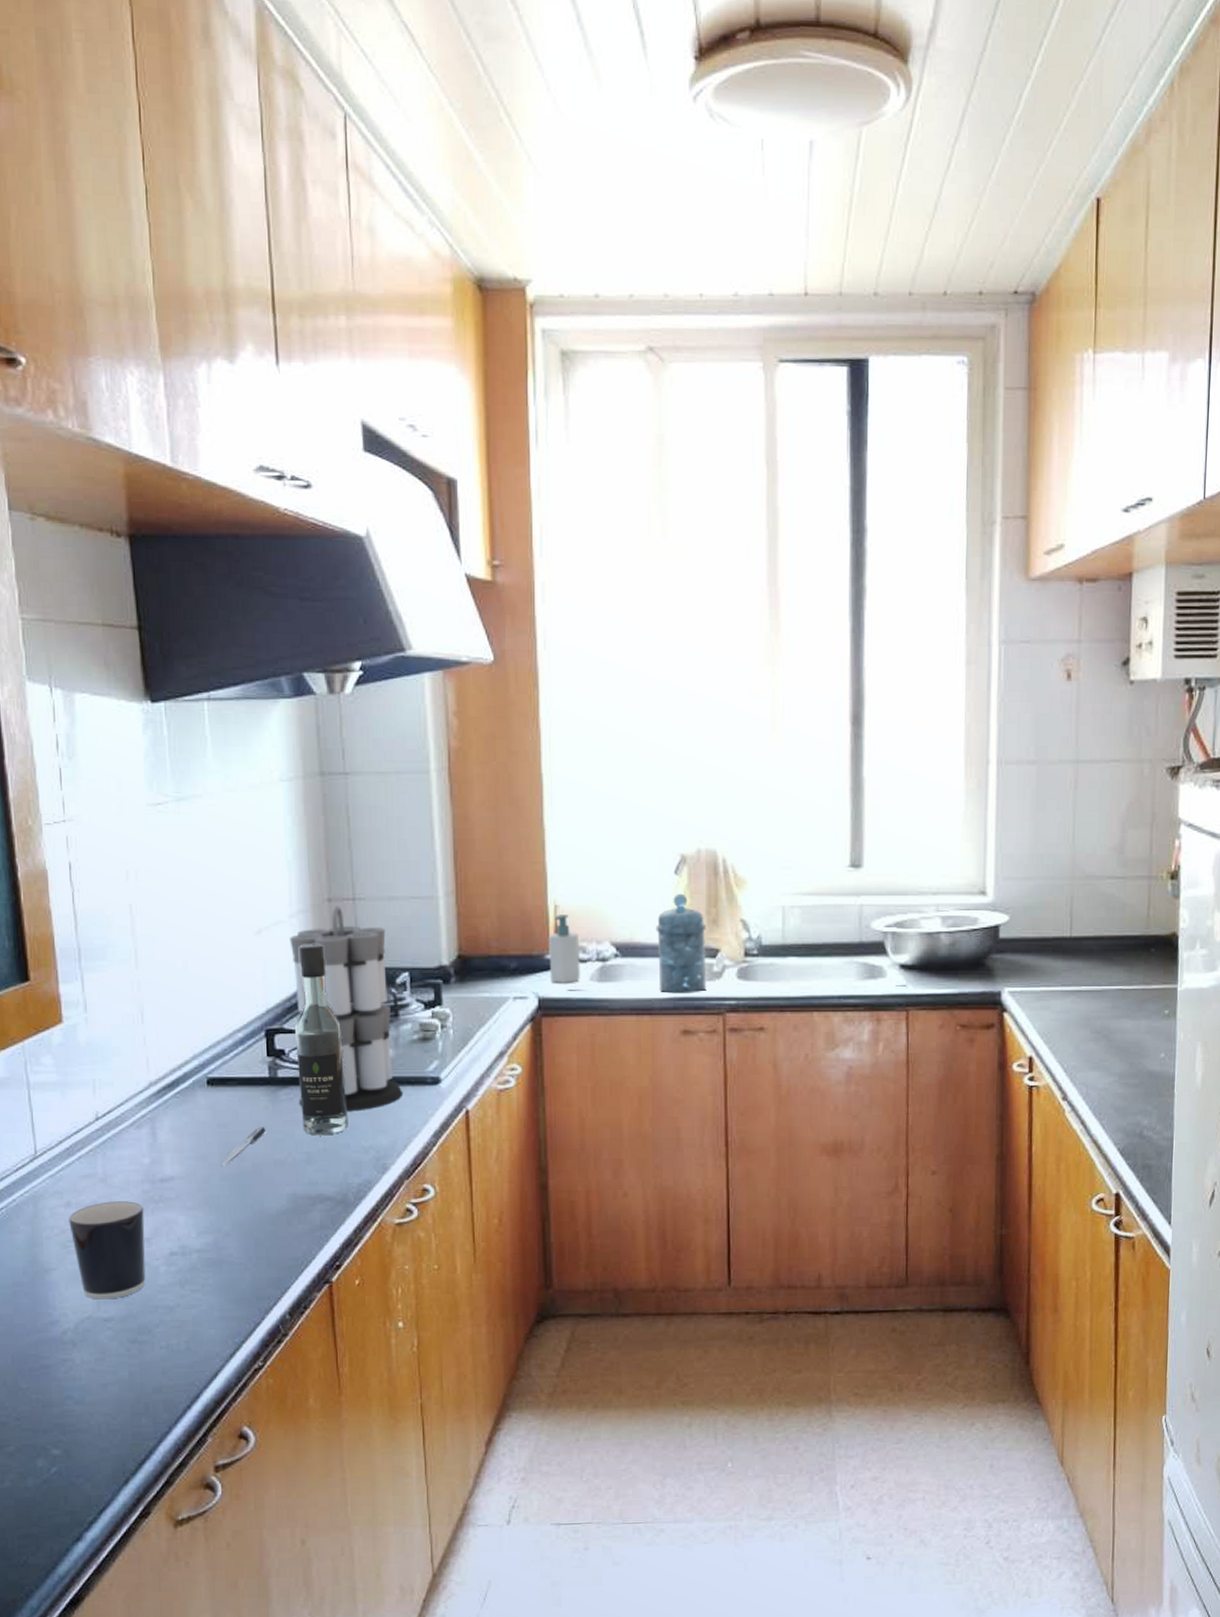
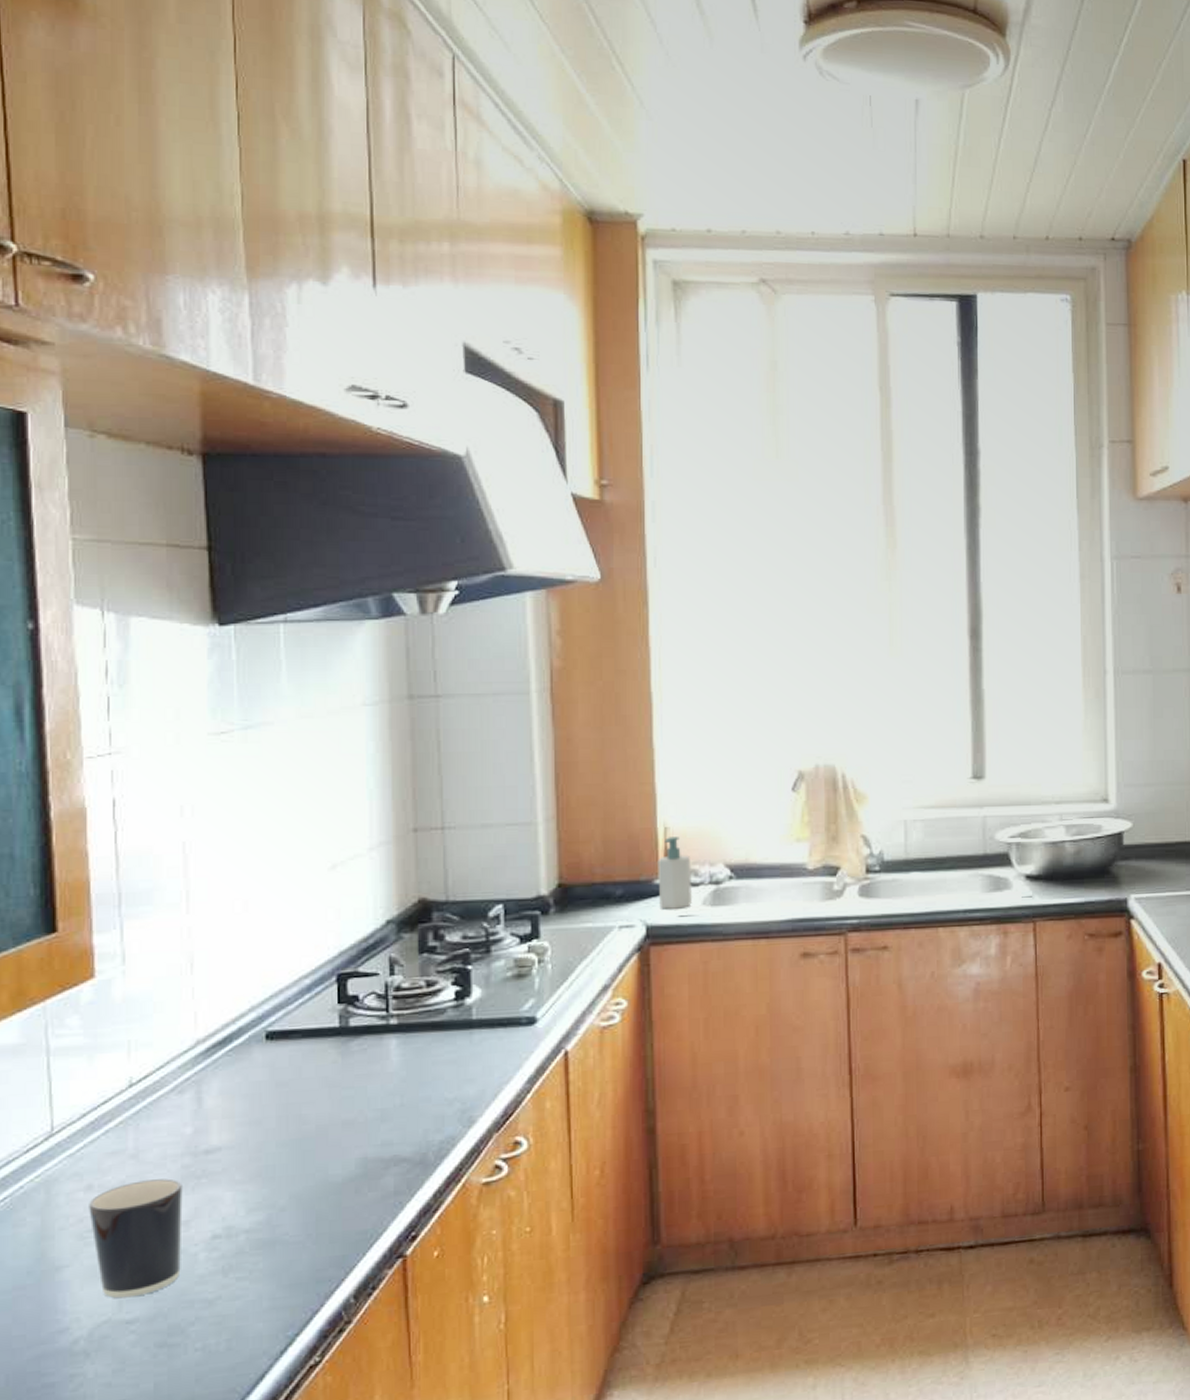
kitchen knife: present [221,1127,266,1167] -> none [279,1083,333,1132]
spice rack: present [289,906,402,1110] -> none [368,836,493,1059]
bottle: present [295,944,348,1136] -> none [372,878,430,1090]
canister: present [656,893,707,994] -> none [772,811,827,915]

